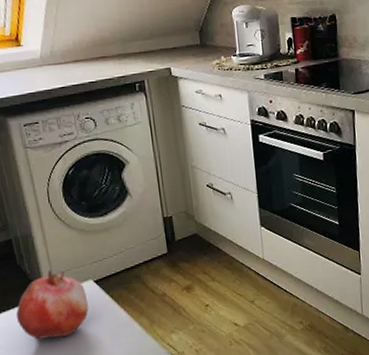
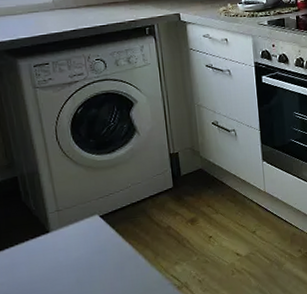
fruit: present [15,269,89,339] -> none [19,205,94,275]

